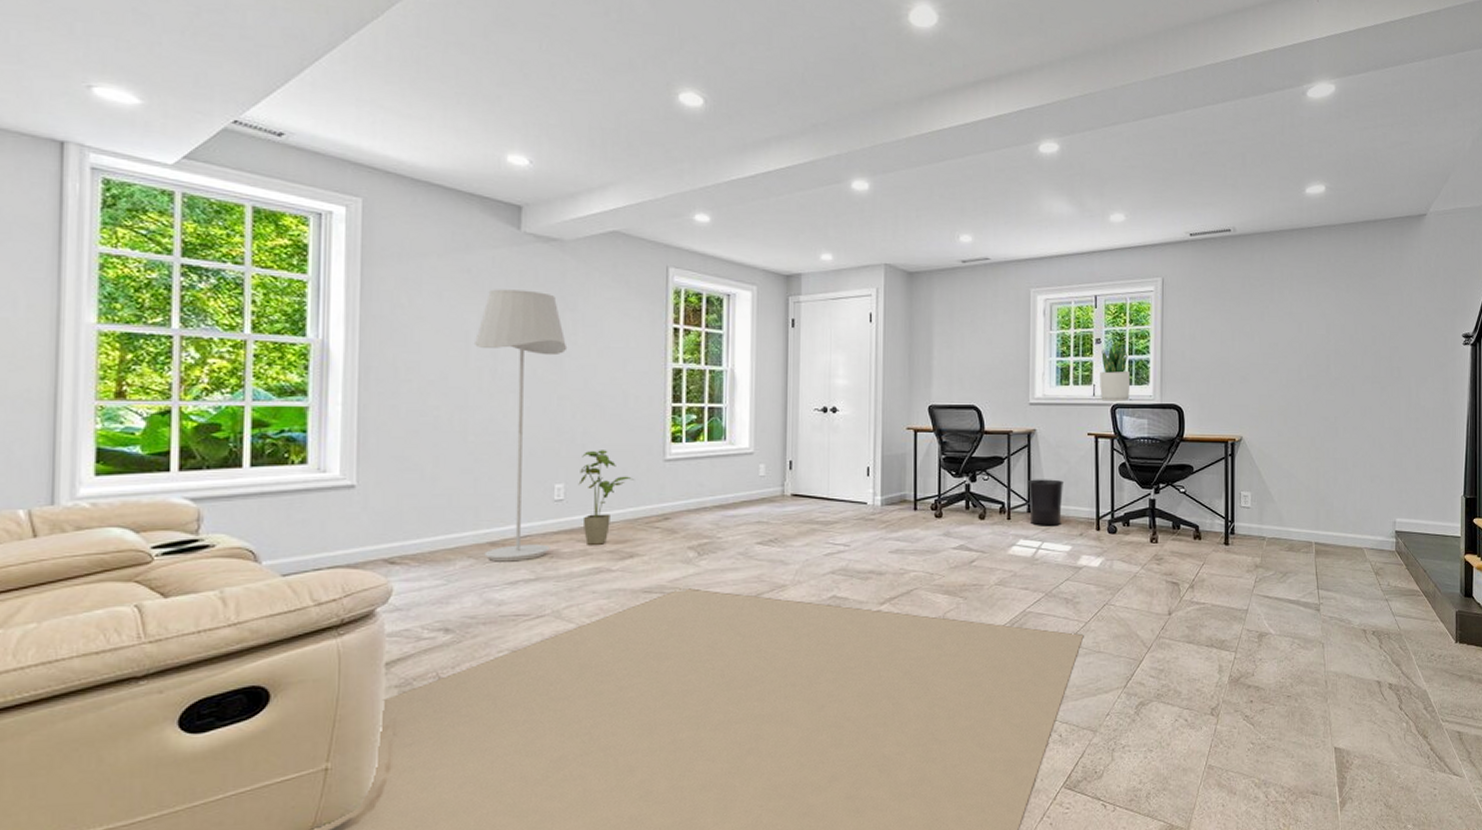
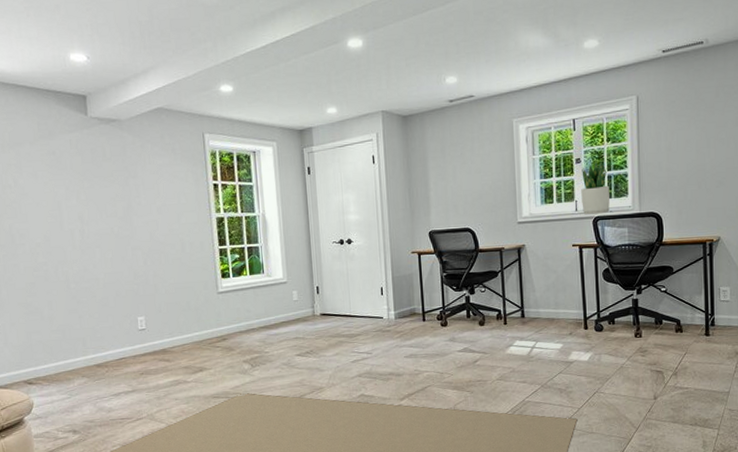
floor lamp: present [473,289,568,562] -> none [64,164,140,380]
house plant: present [578,450,634,545] -> none [155,288,196,363]
waste bin: present [1028,479,1065,526] -> none [521,287,553,329]

